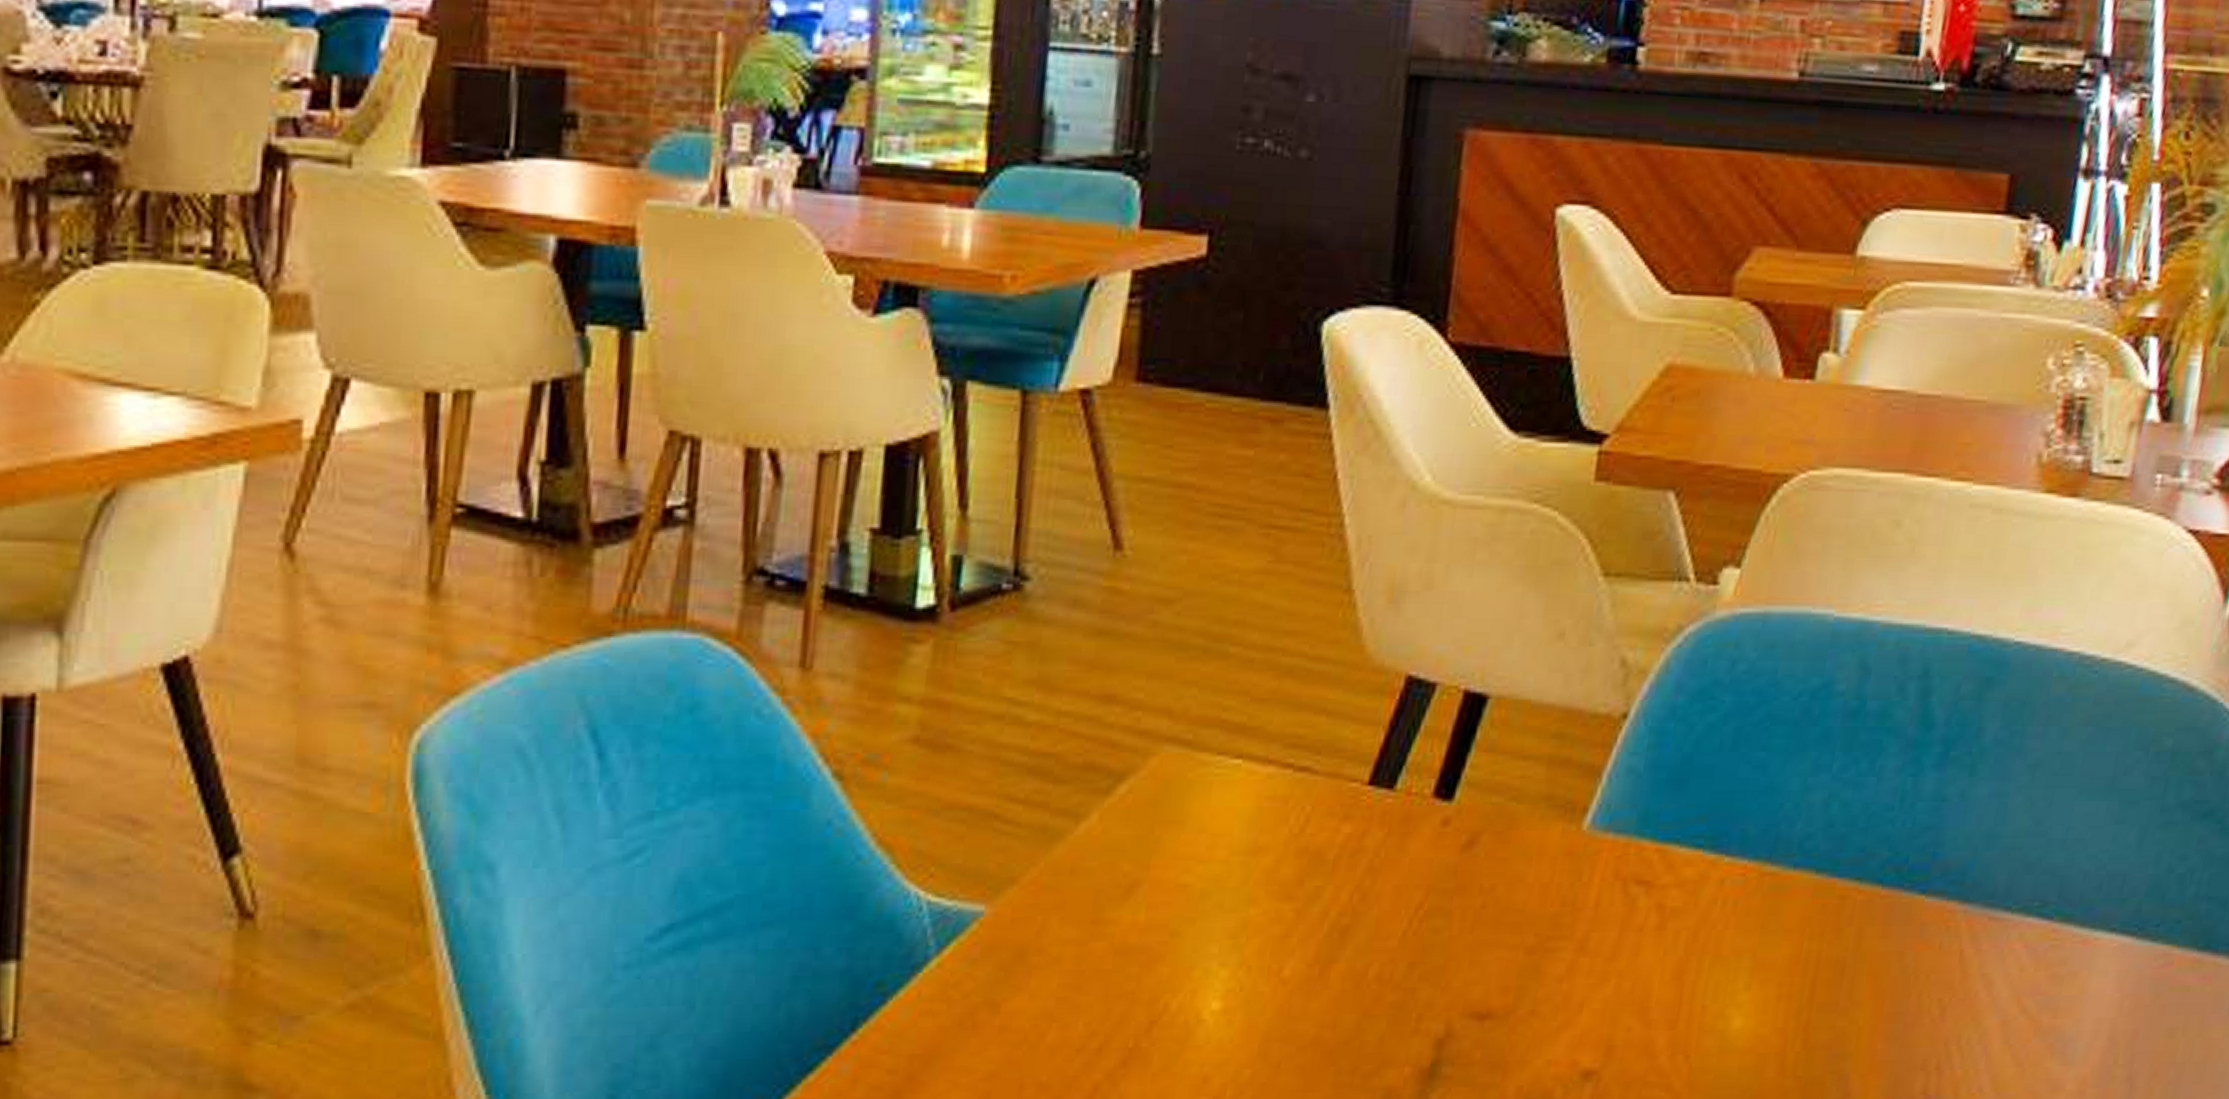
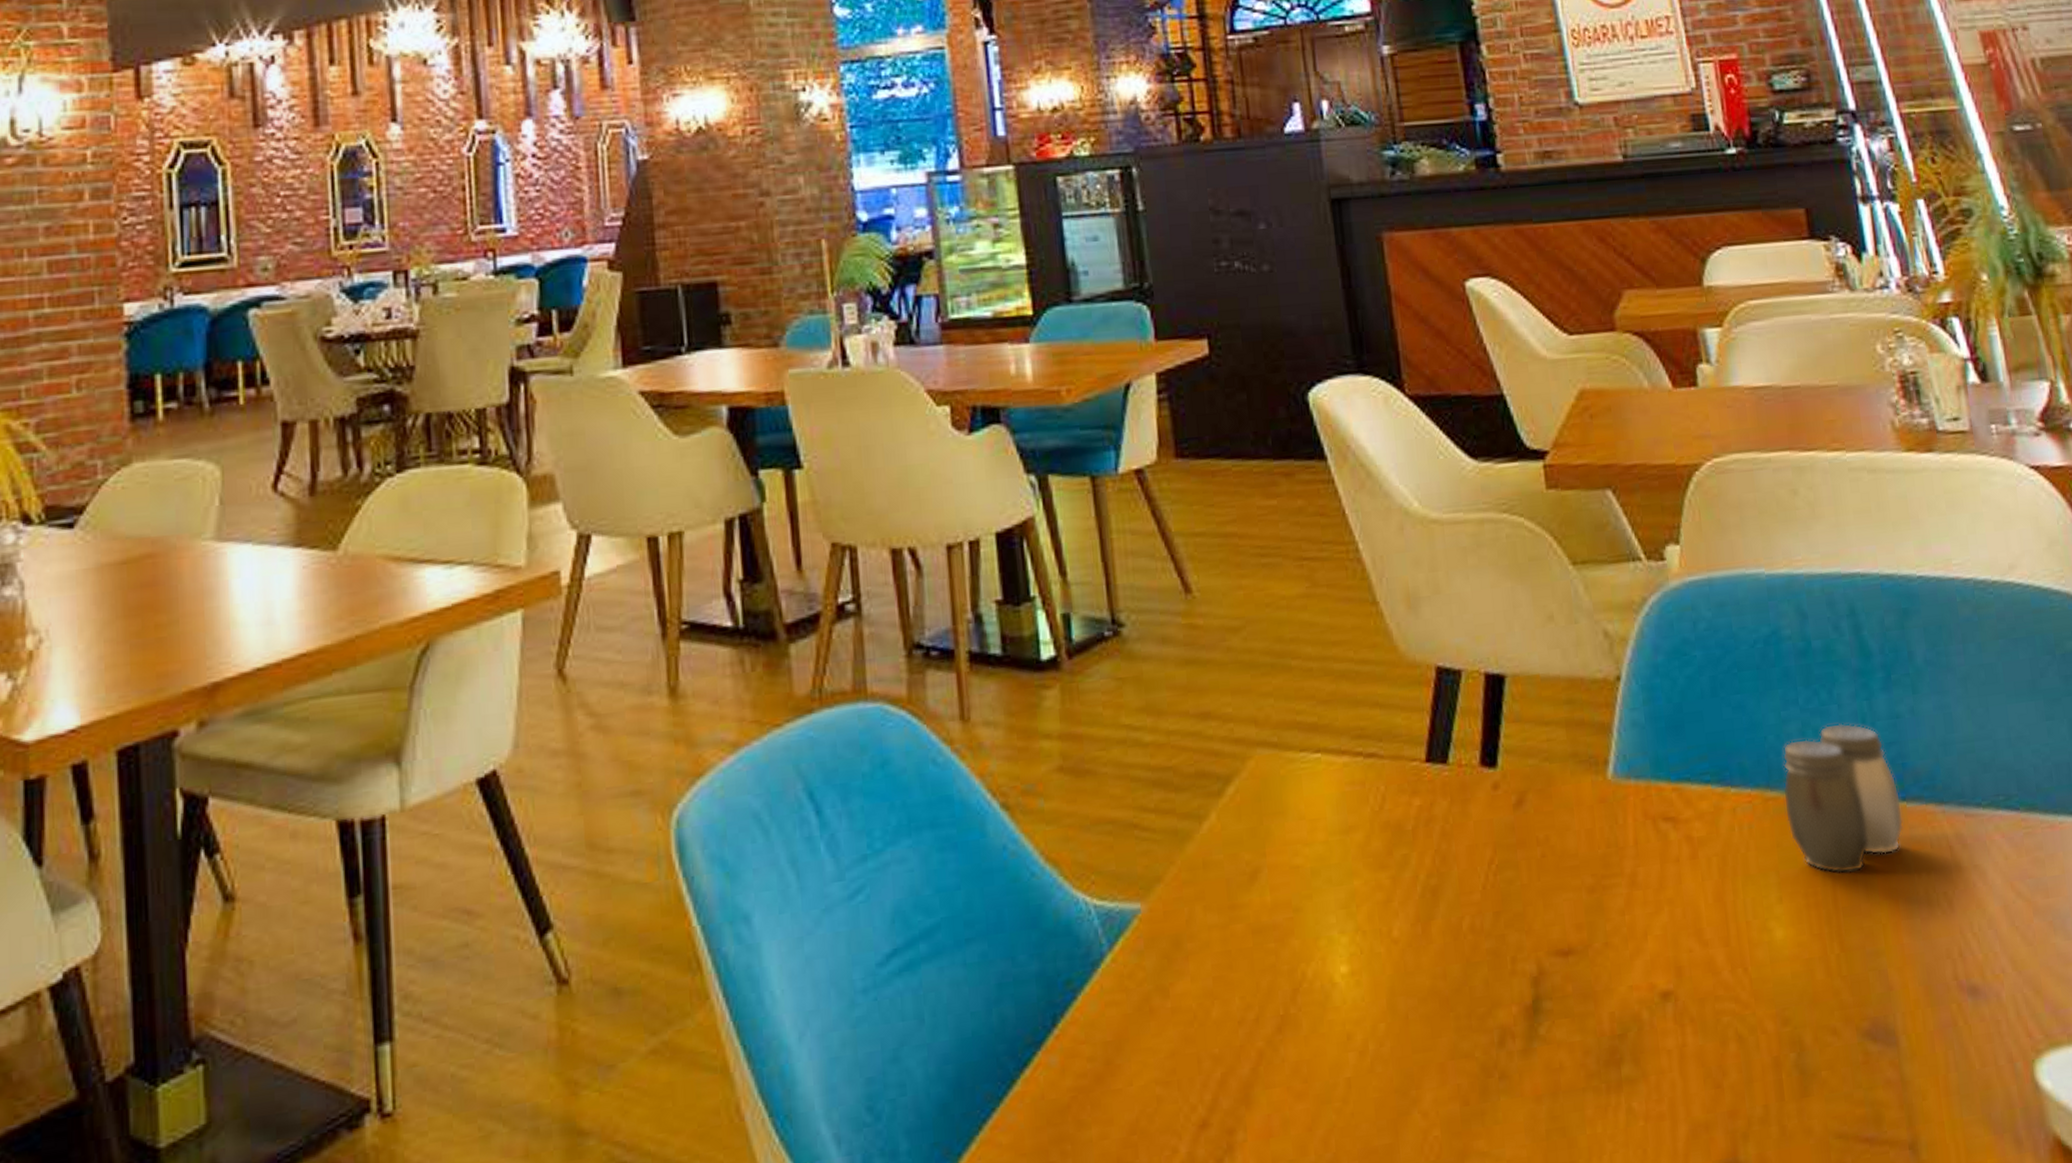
salt and pepper shaker: none [1780,799,1921,966] -> present [1783,723,1904,874]

